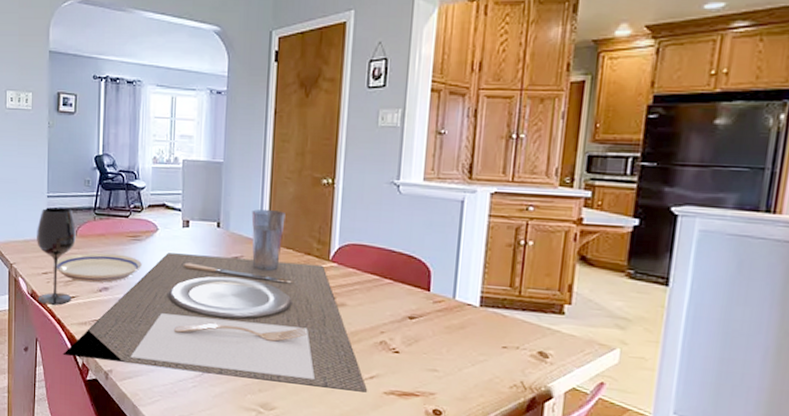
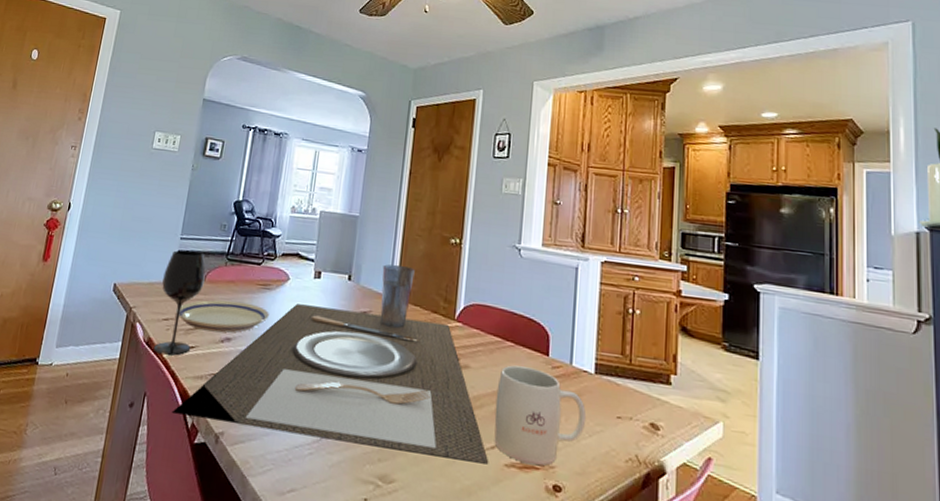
mug: none [372,301,470,393] -> present [494,365,587,466]

